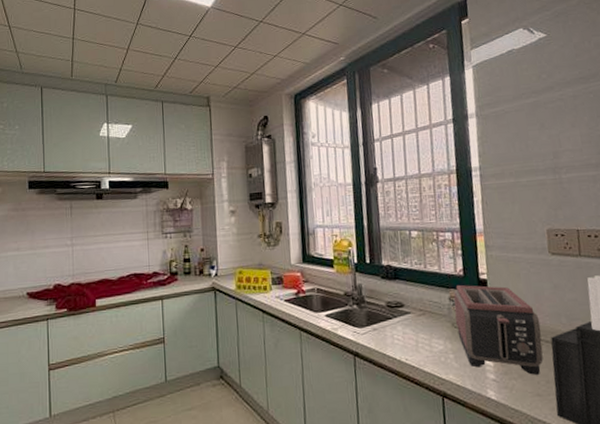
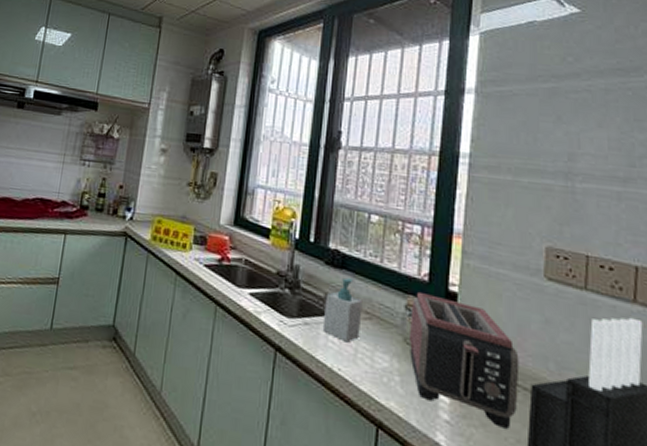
soap bottle: none [386,286,418,337] -> present [322,278,363,343]

